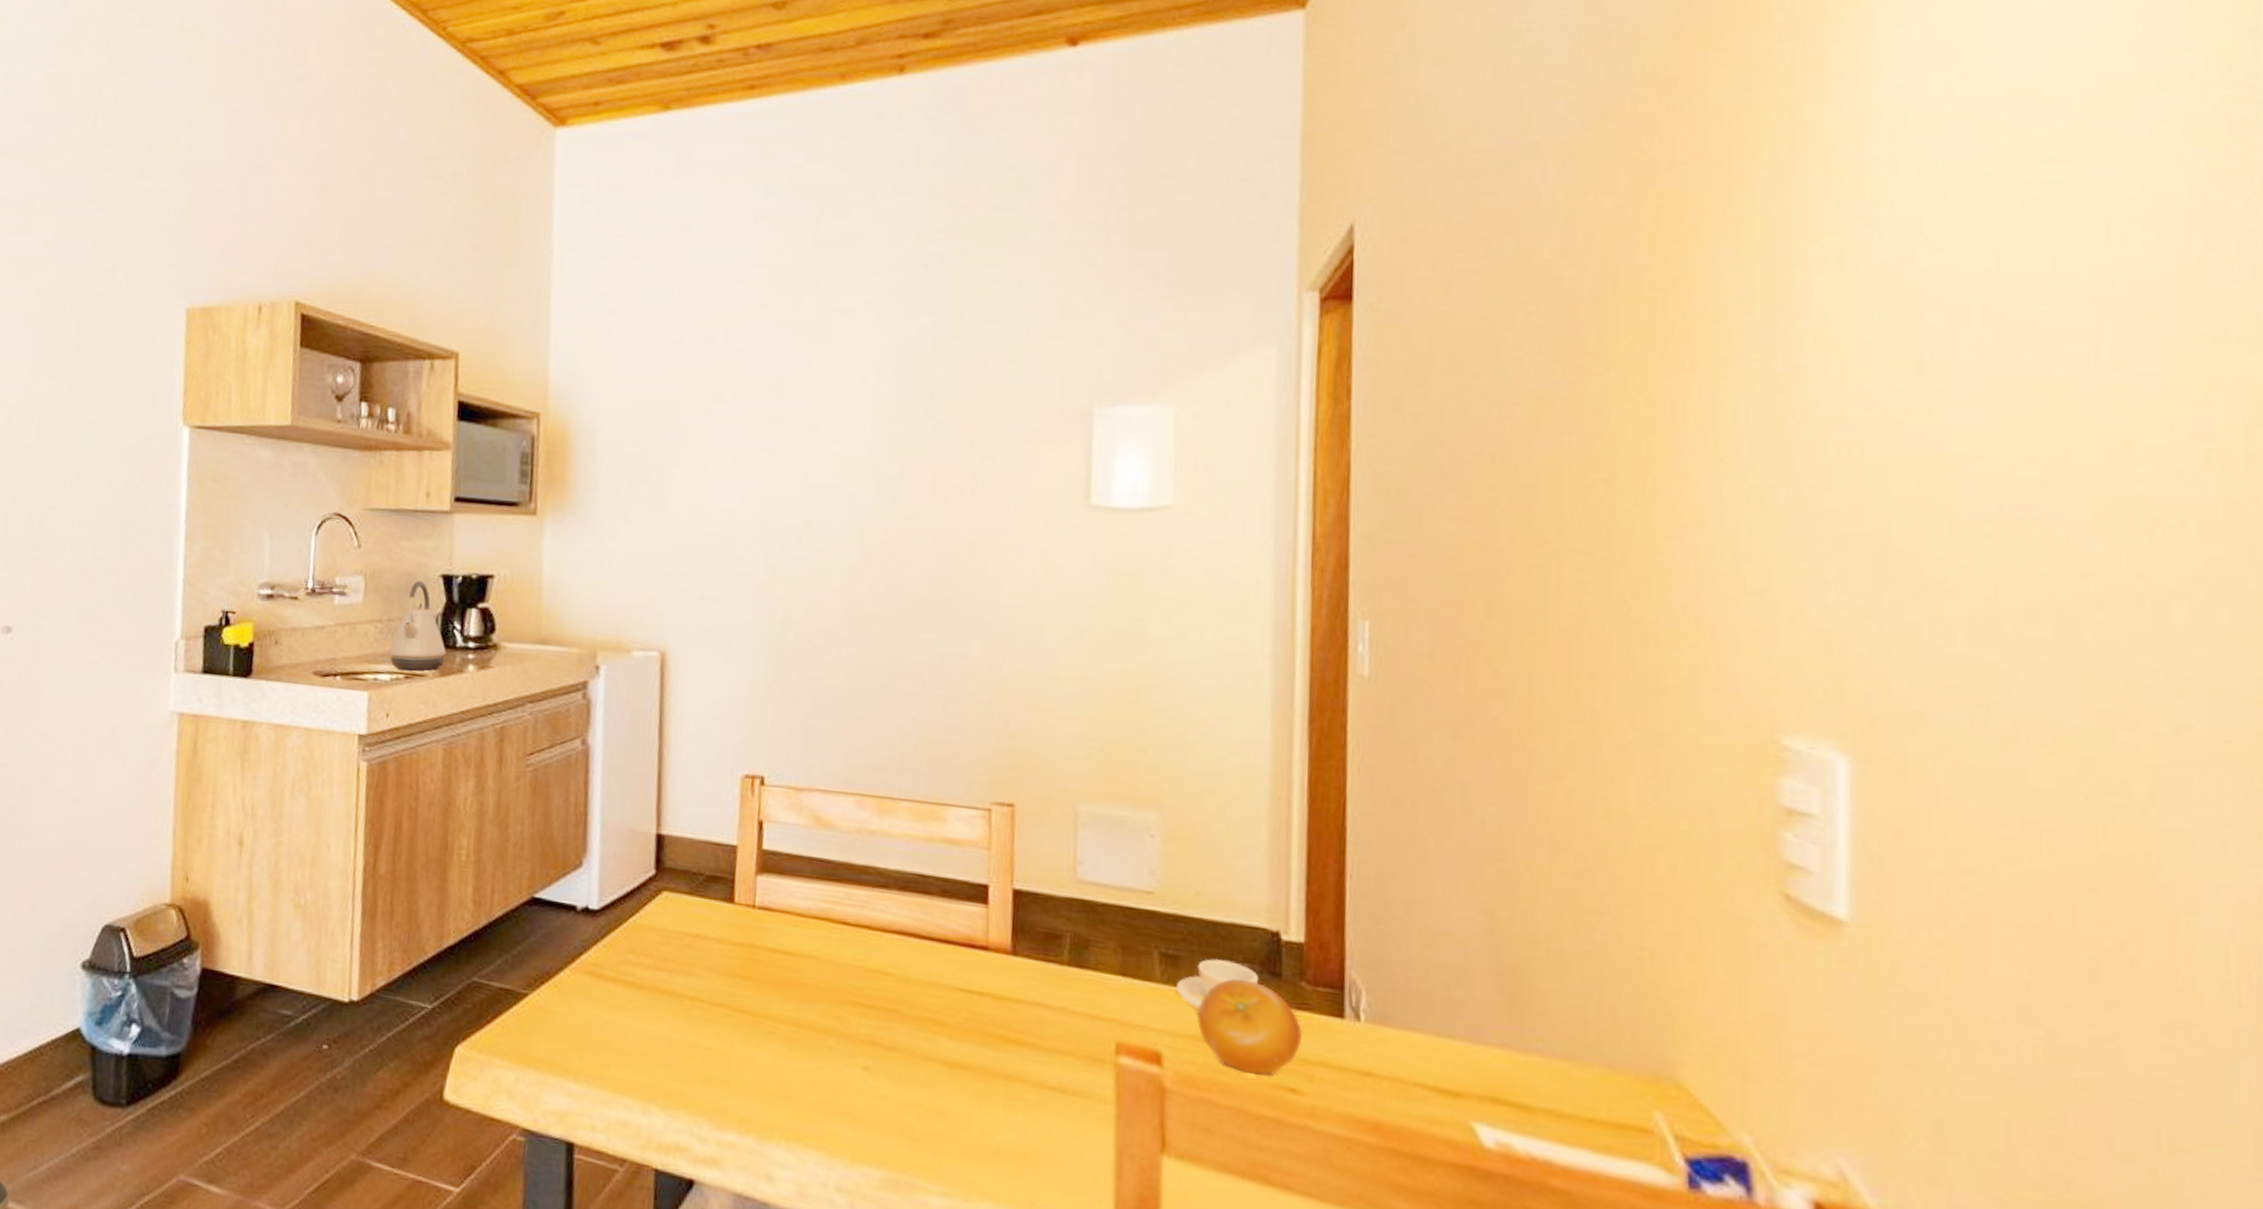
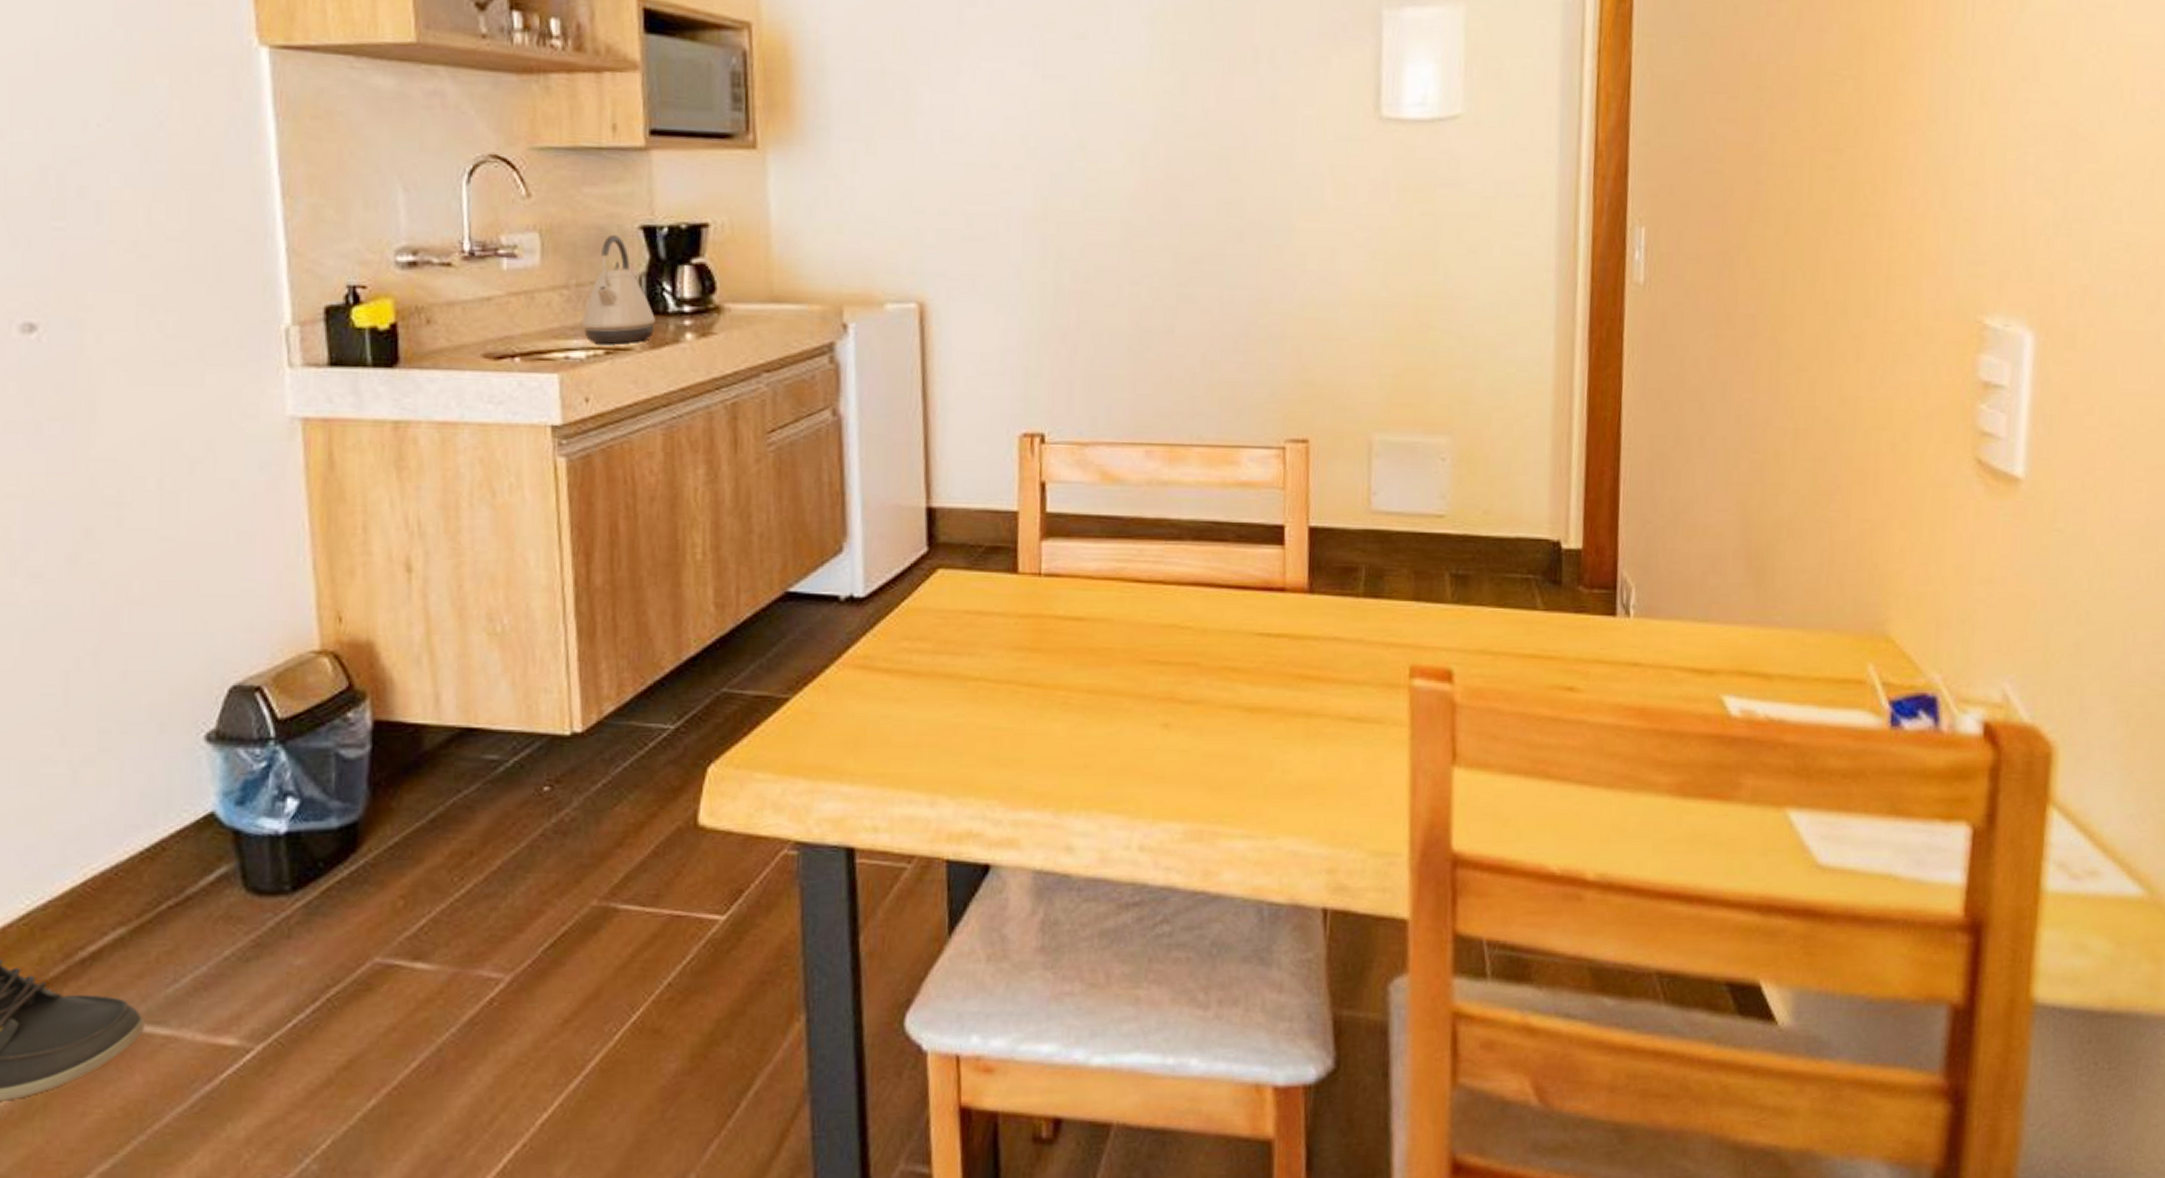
teacup: present [1176,958,1259,1009] -> none [1466,573,1542,624]
fruit: present [1197,978,1303,1075] -> none [1485,590,1580,679]

